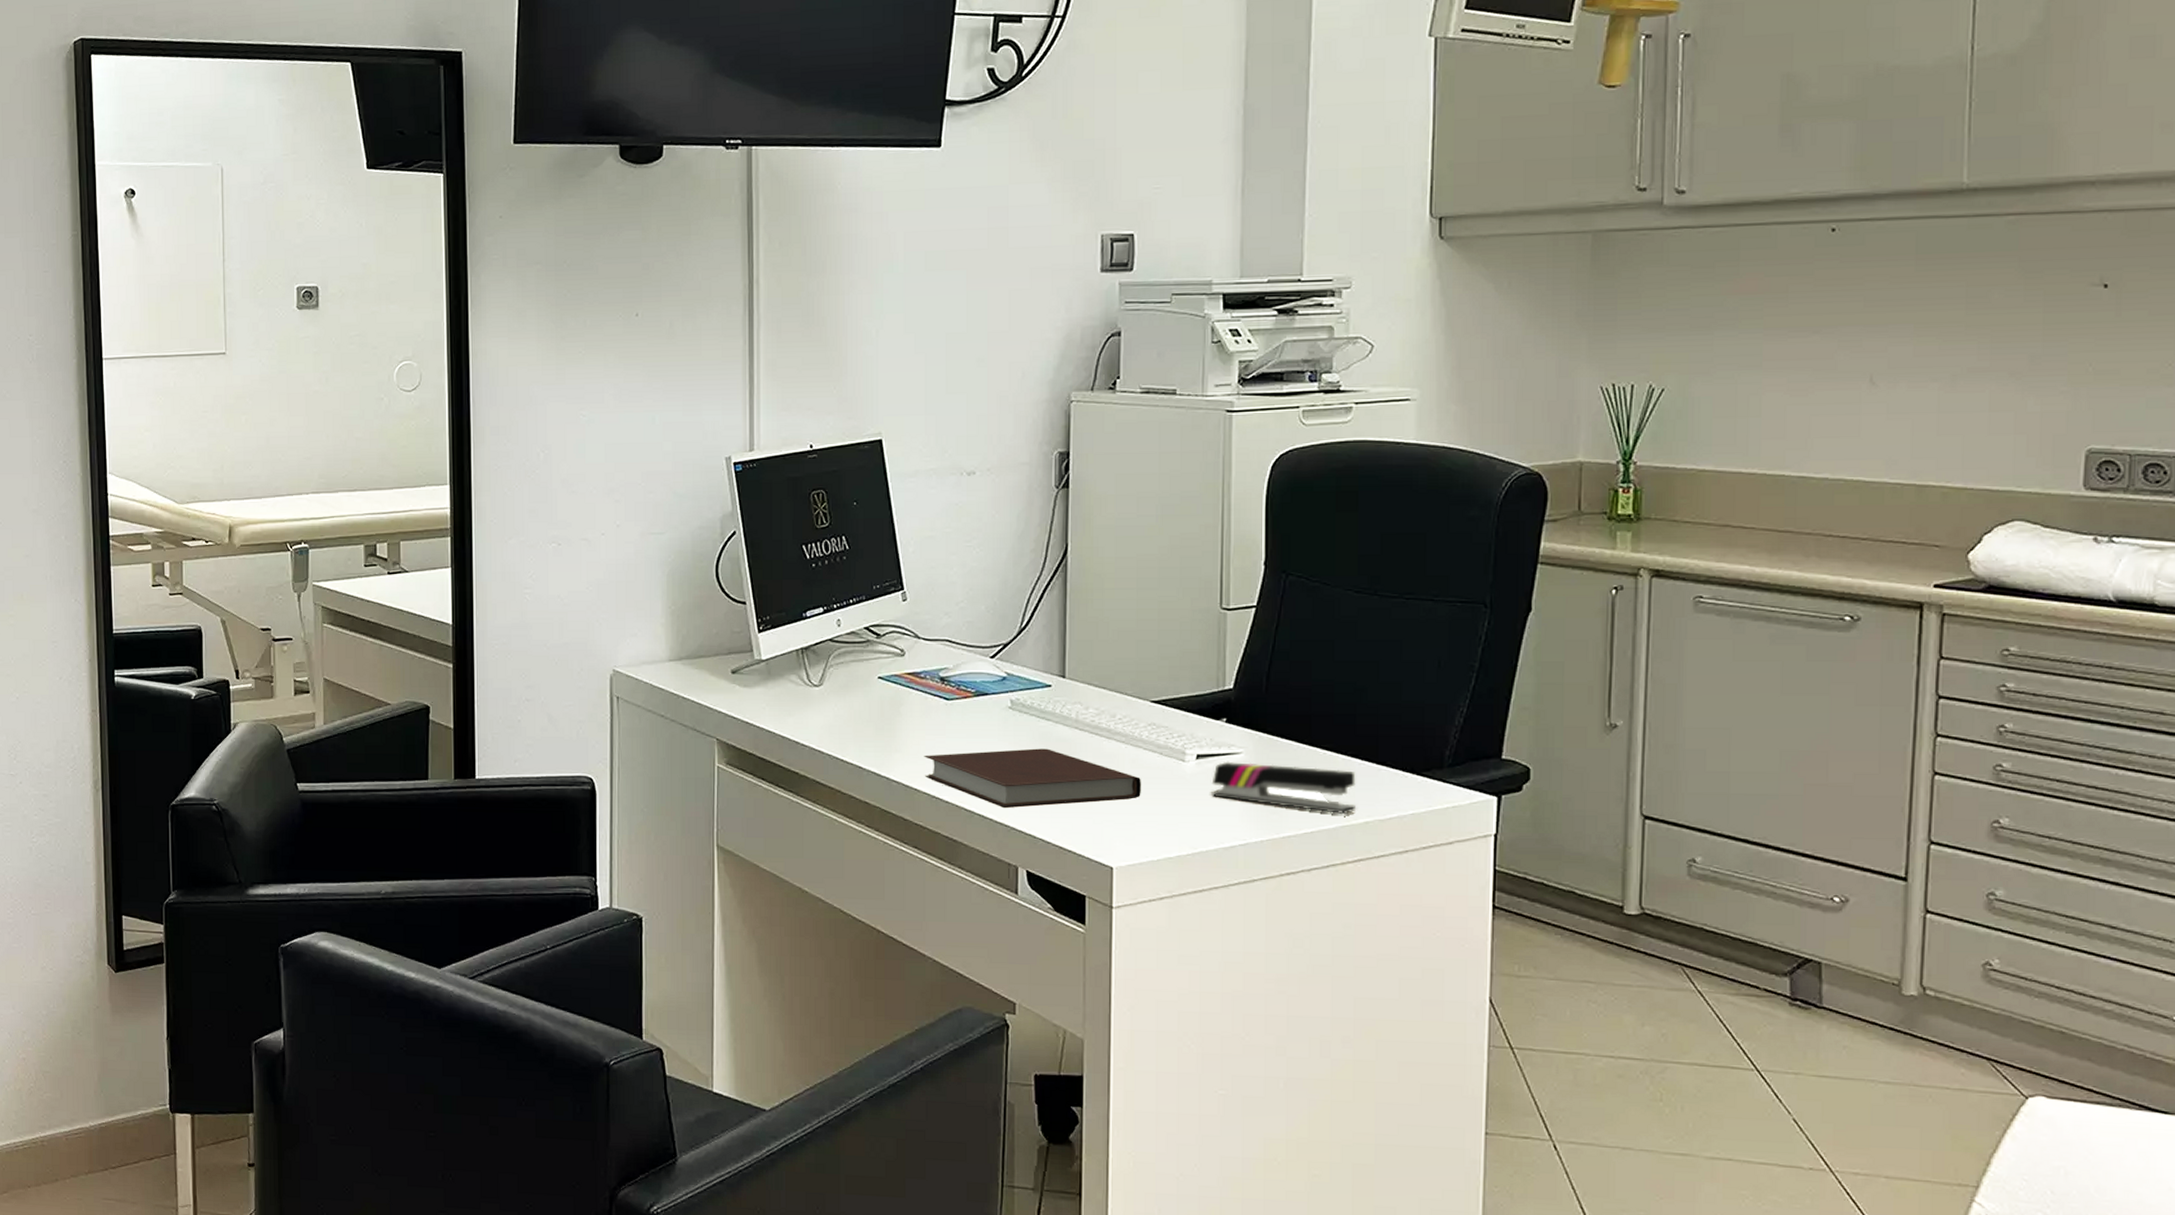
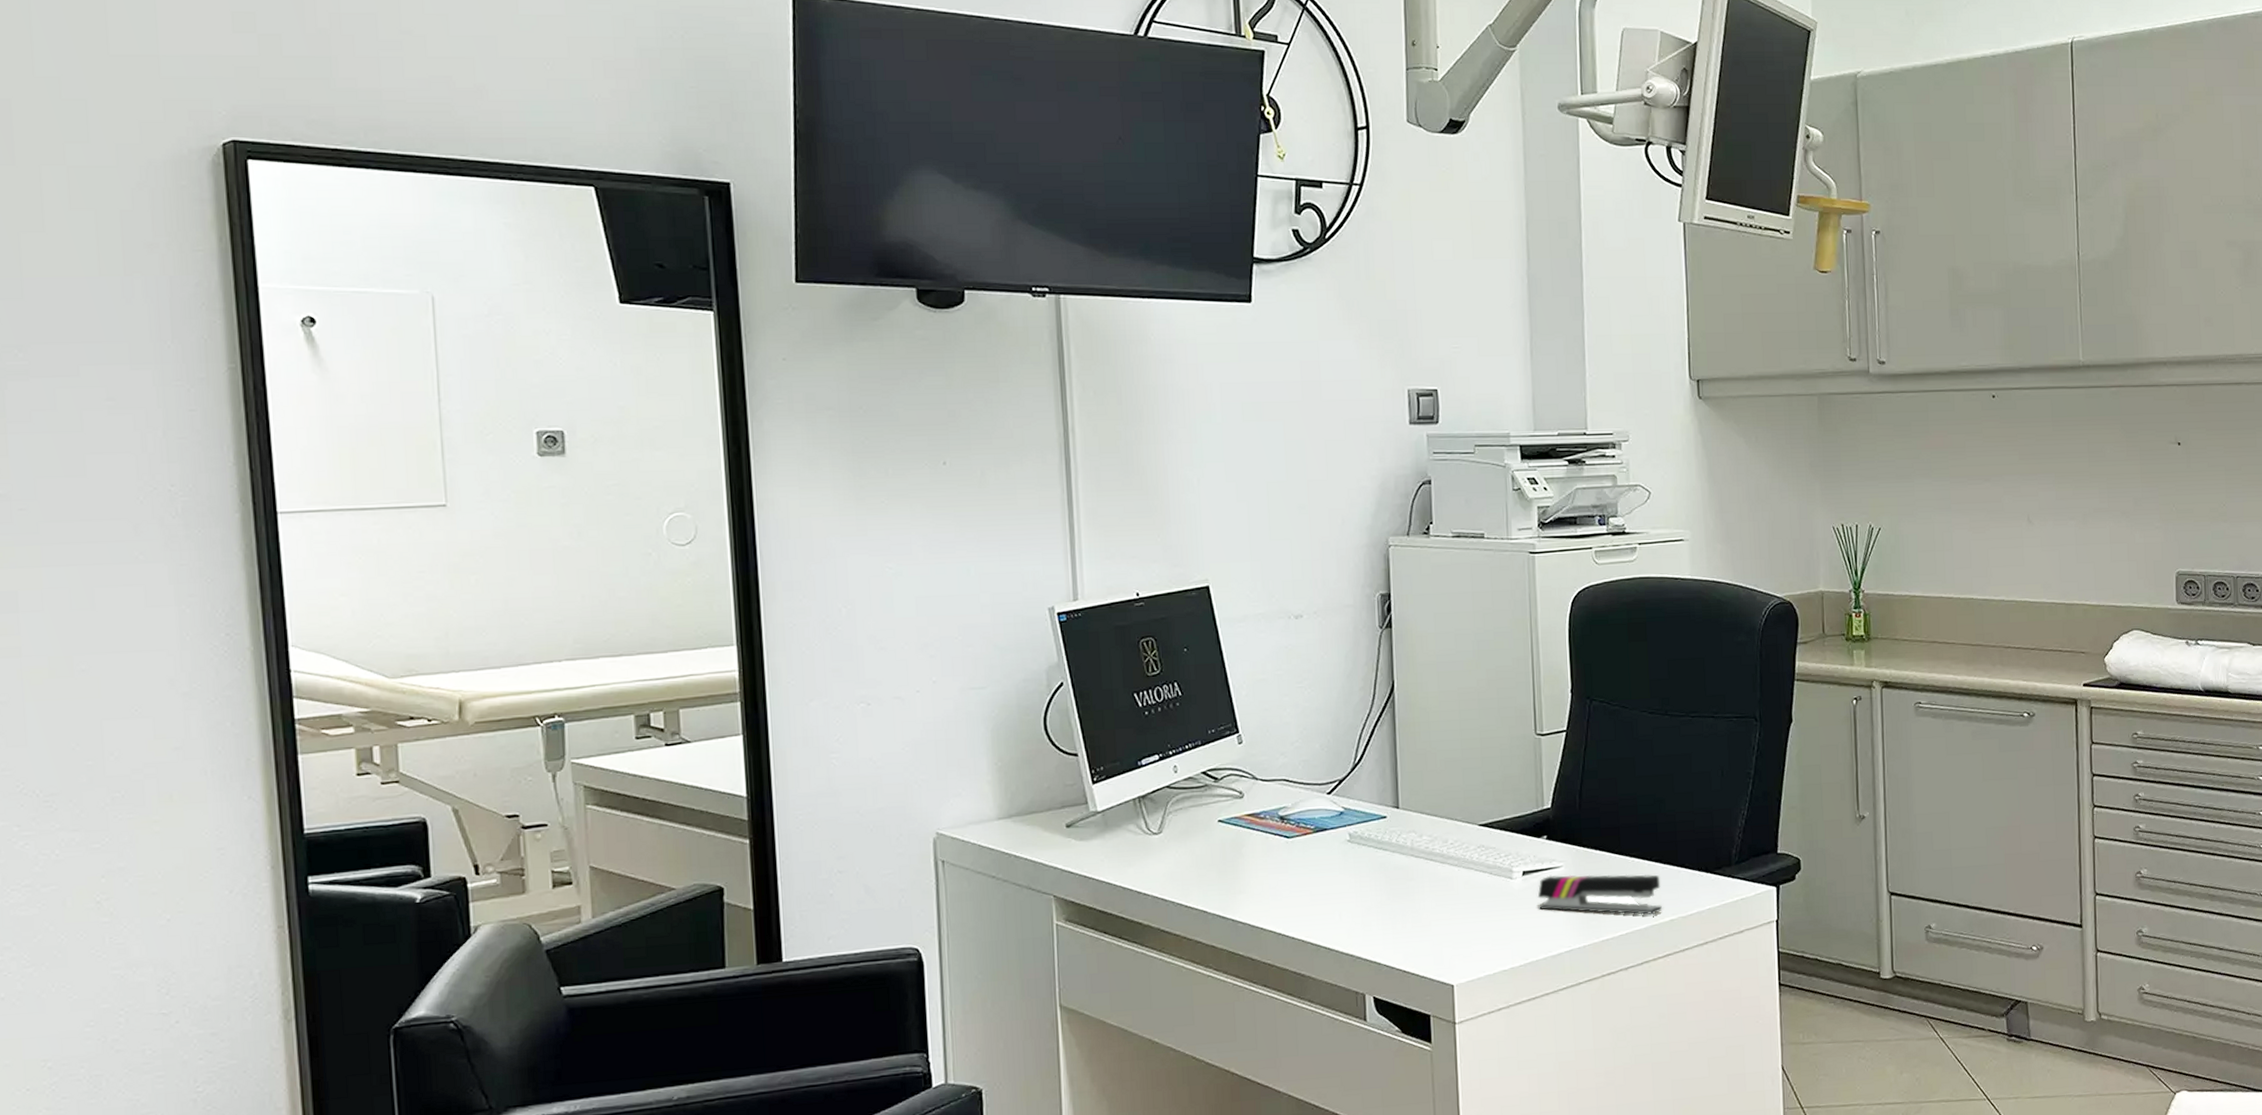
notebook: present [924,748,1142,809] -> none [1268,877,1476,939]

